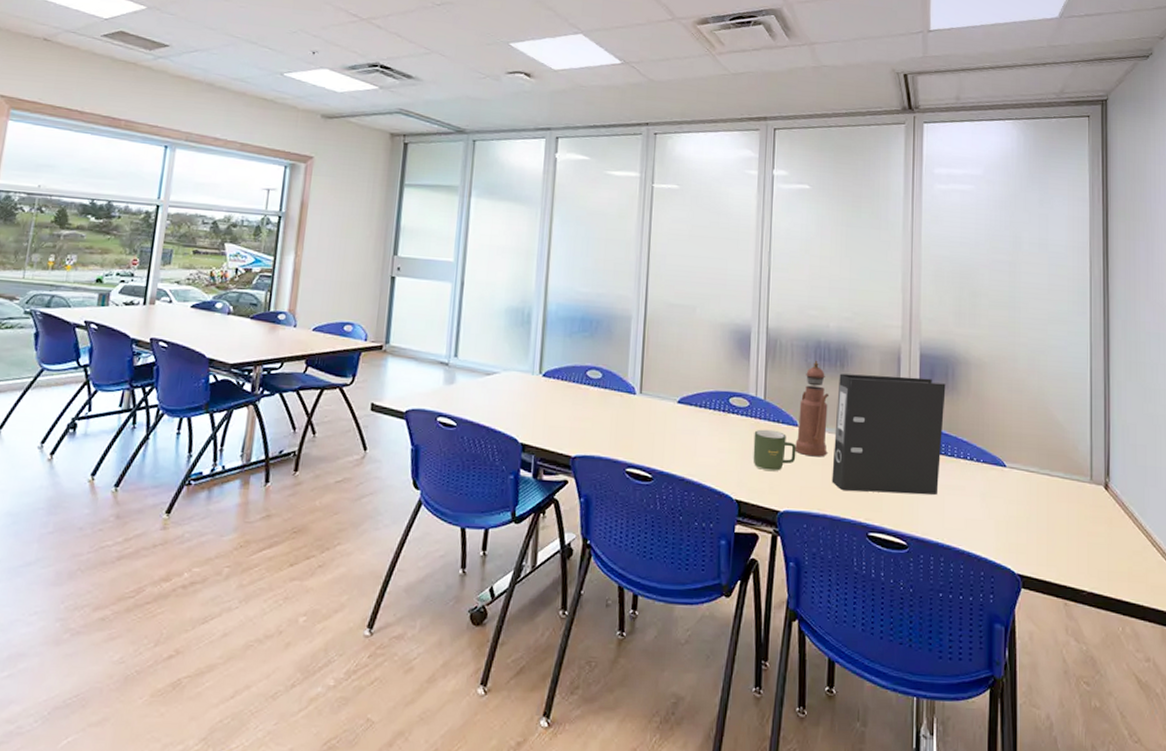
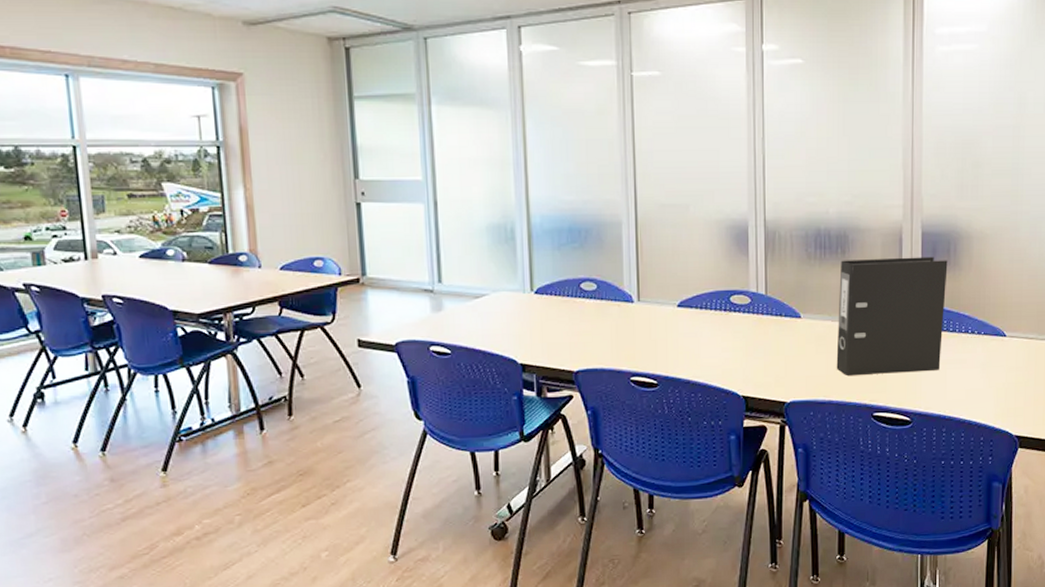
mug: present [753,429,796,472] -> none [757,324,800,365]
coffeepot: present [795,360,830,457] -> none [799,249,831,346]

